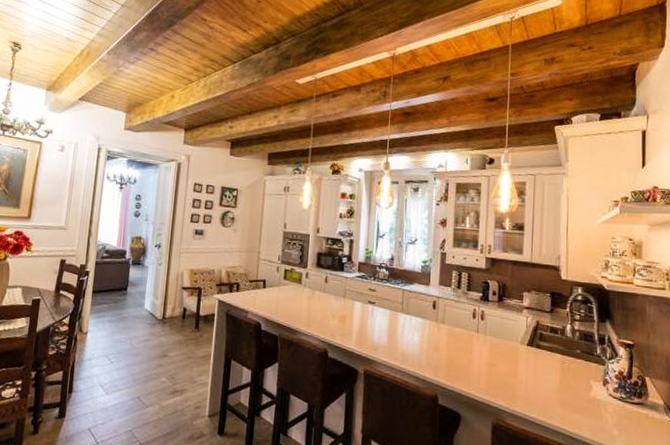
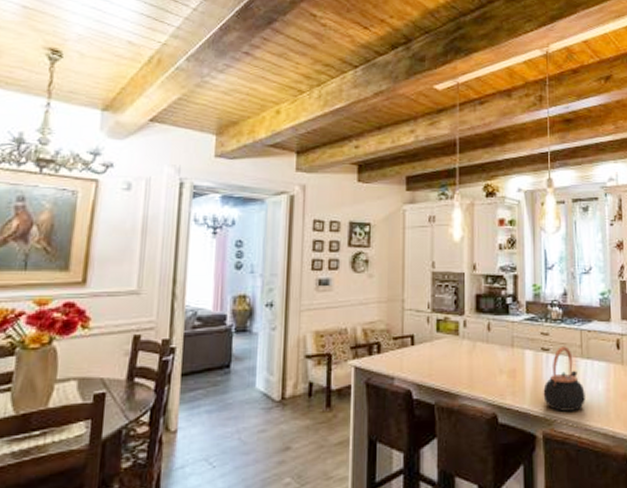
teapot: none [367,301,403,355] -> present [543,346,585,412]

